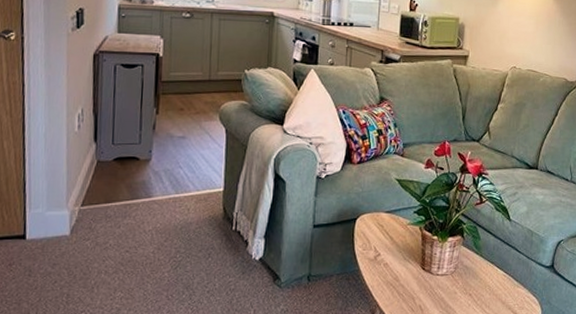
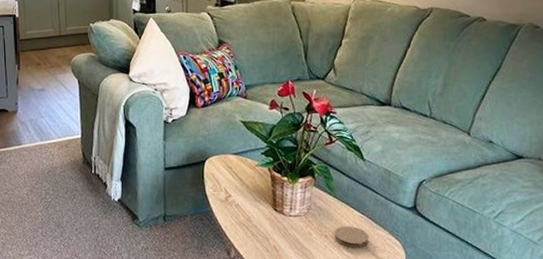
coaster: none [478,284,510,306] -> present [334,226,369,248]

